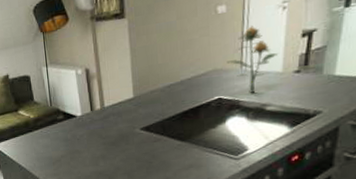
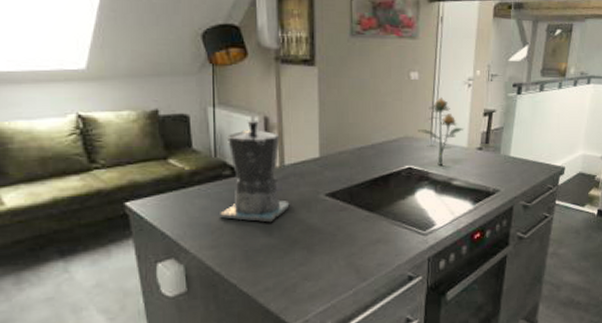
coffee maker: none [57,72,111,155] -> present [218,119,290,223]

